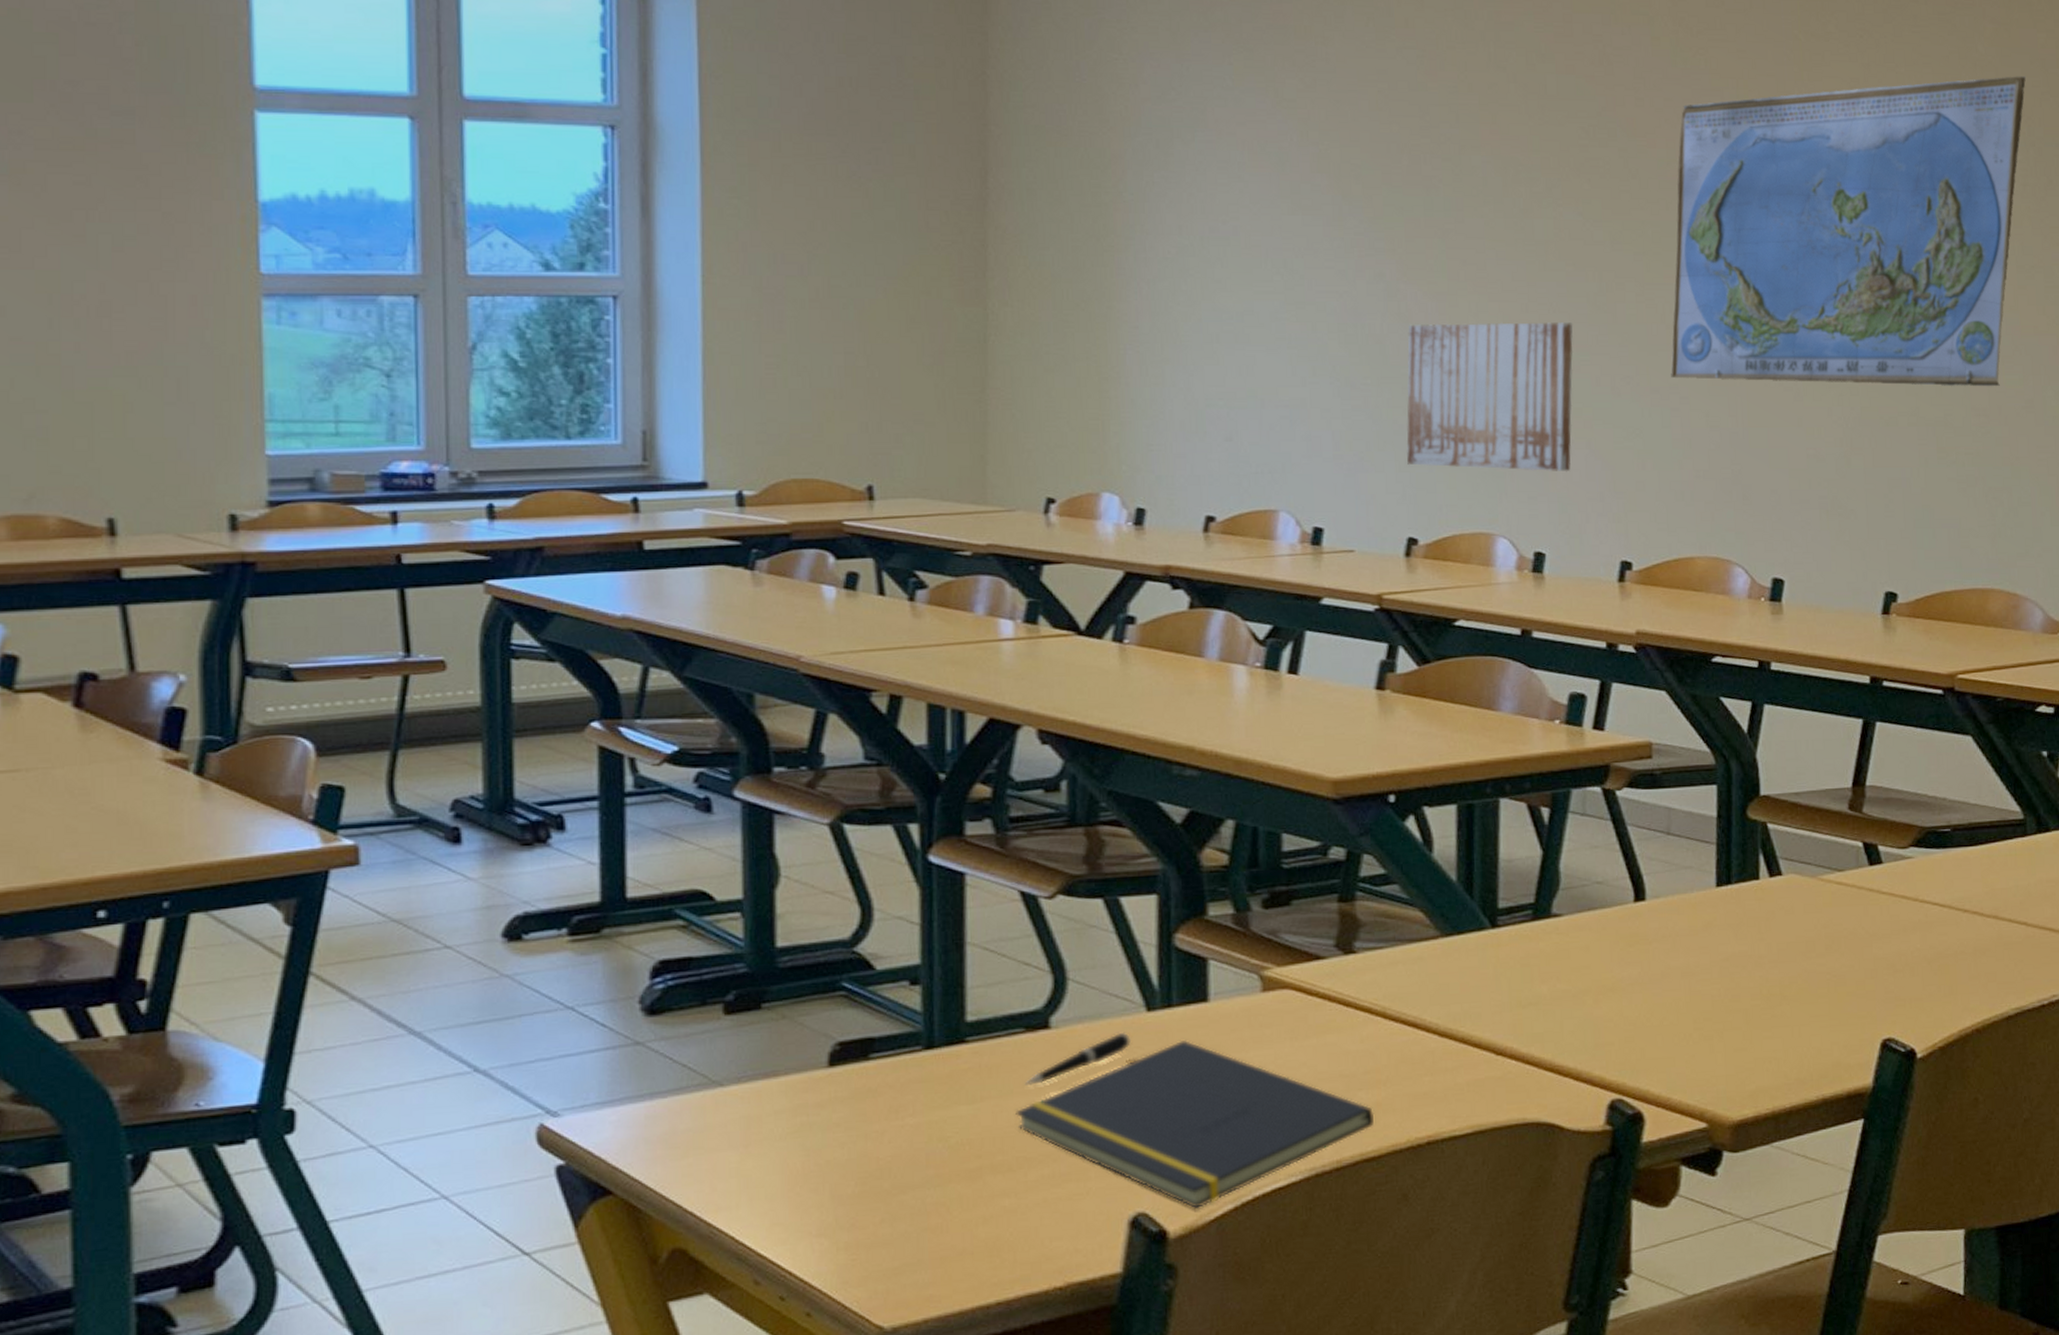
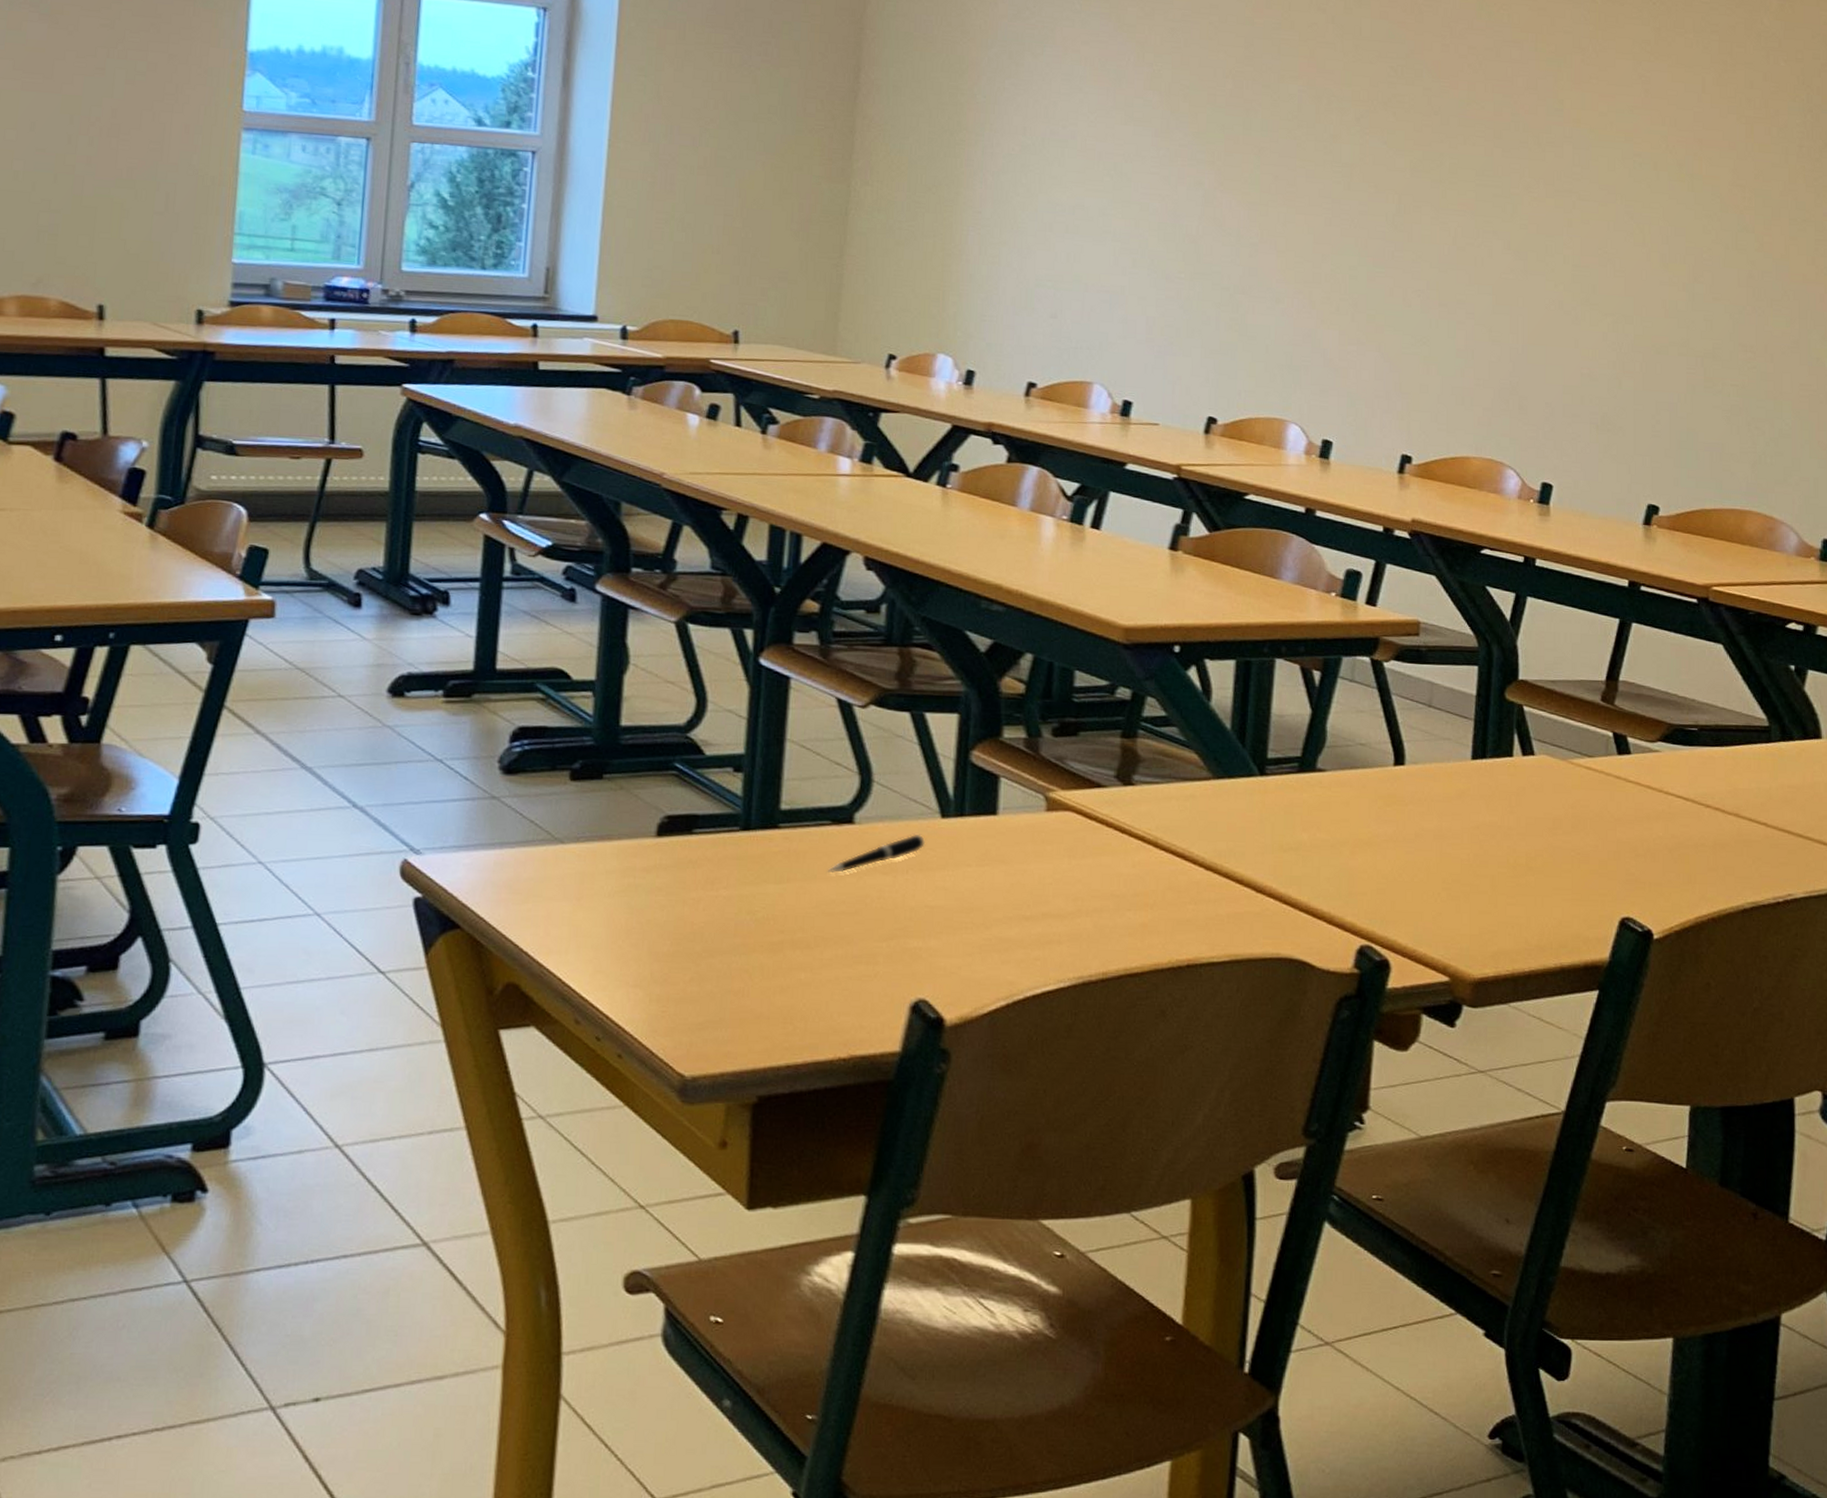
notepad: present [1015,1039,1375,1210] -> none [817,847,1140,1002]
wall art: present [1406,322,1573,472] -> none [1212,228,1372,371]
world map: present [1671,76,2026,387] -> none [1459,48,1807,327]

